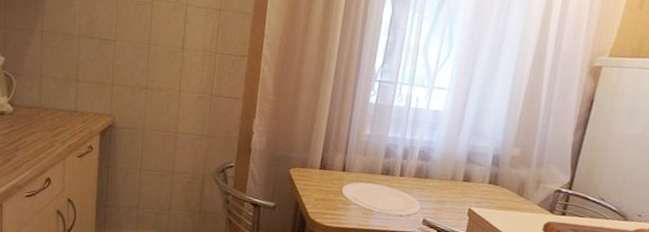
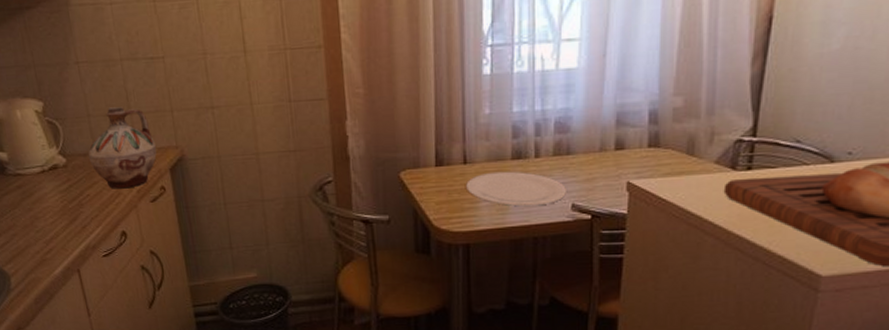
ceramic jug: none [33,72,93,142] -> present [88,107,157,189]

